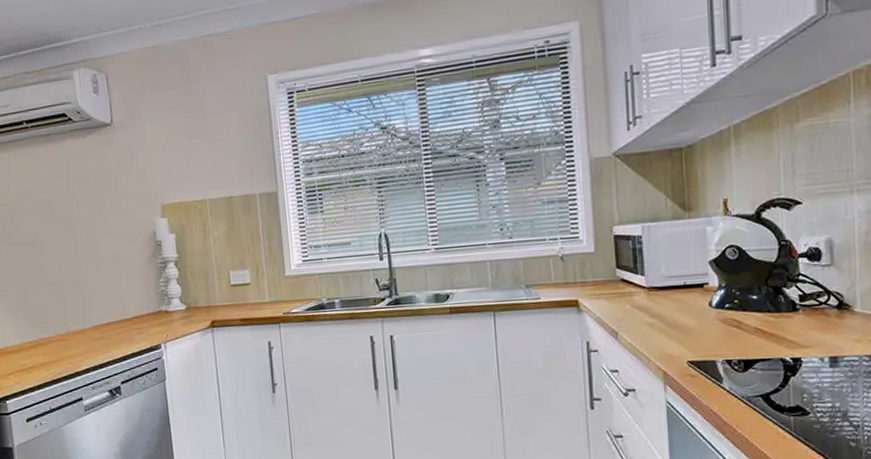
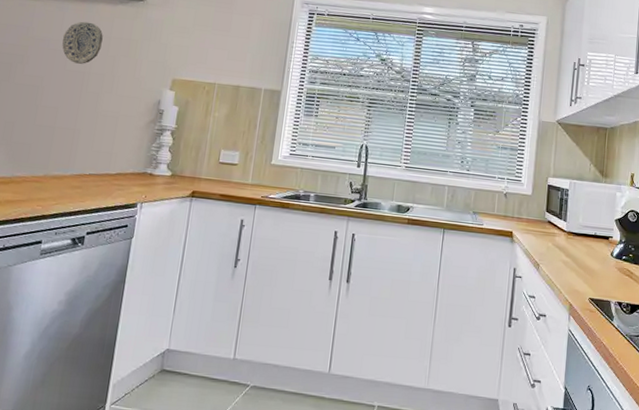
decorative plate: none [42,162,83,211] -> present [62,21,103,64]

